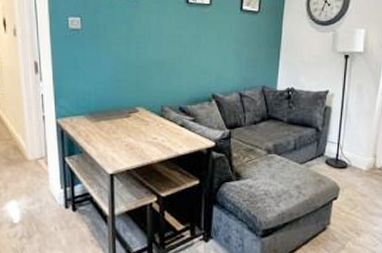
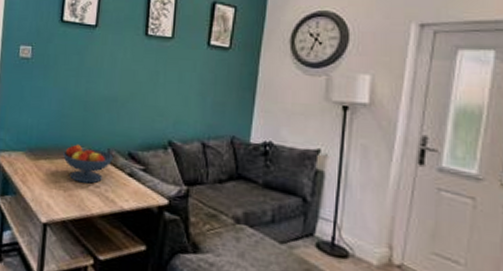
fruit bowl: none [121,104,167,136] -> present [62,143,114,184]

